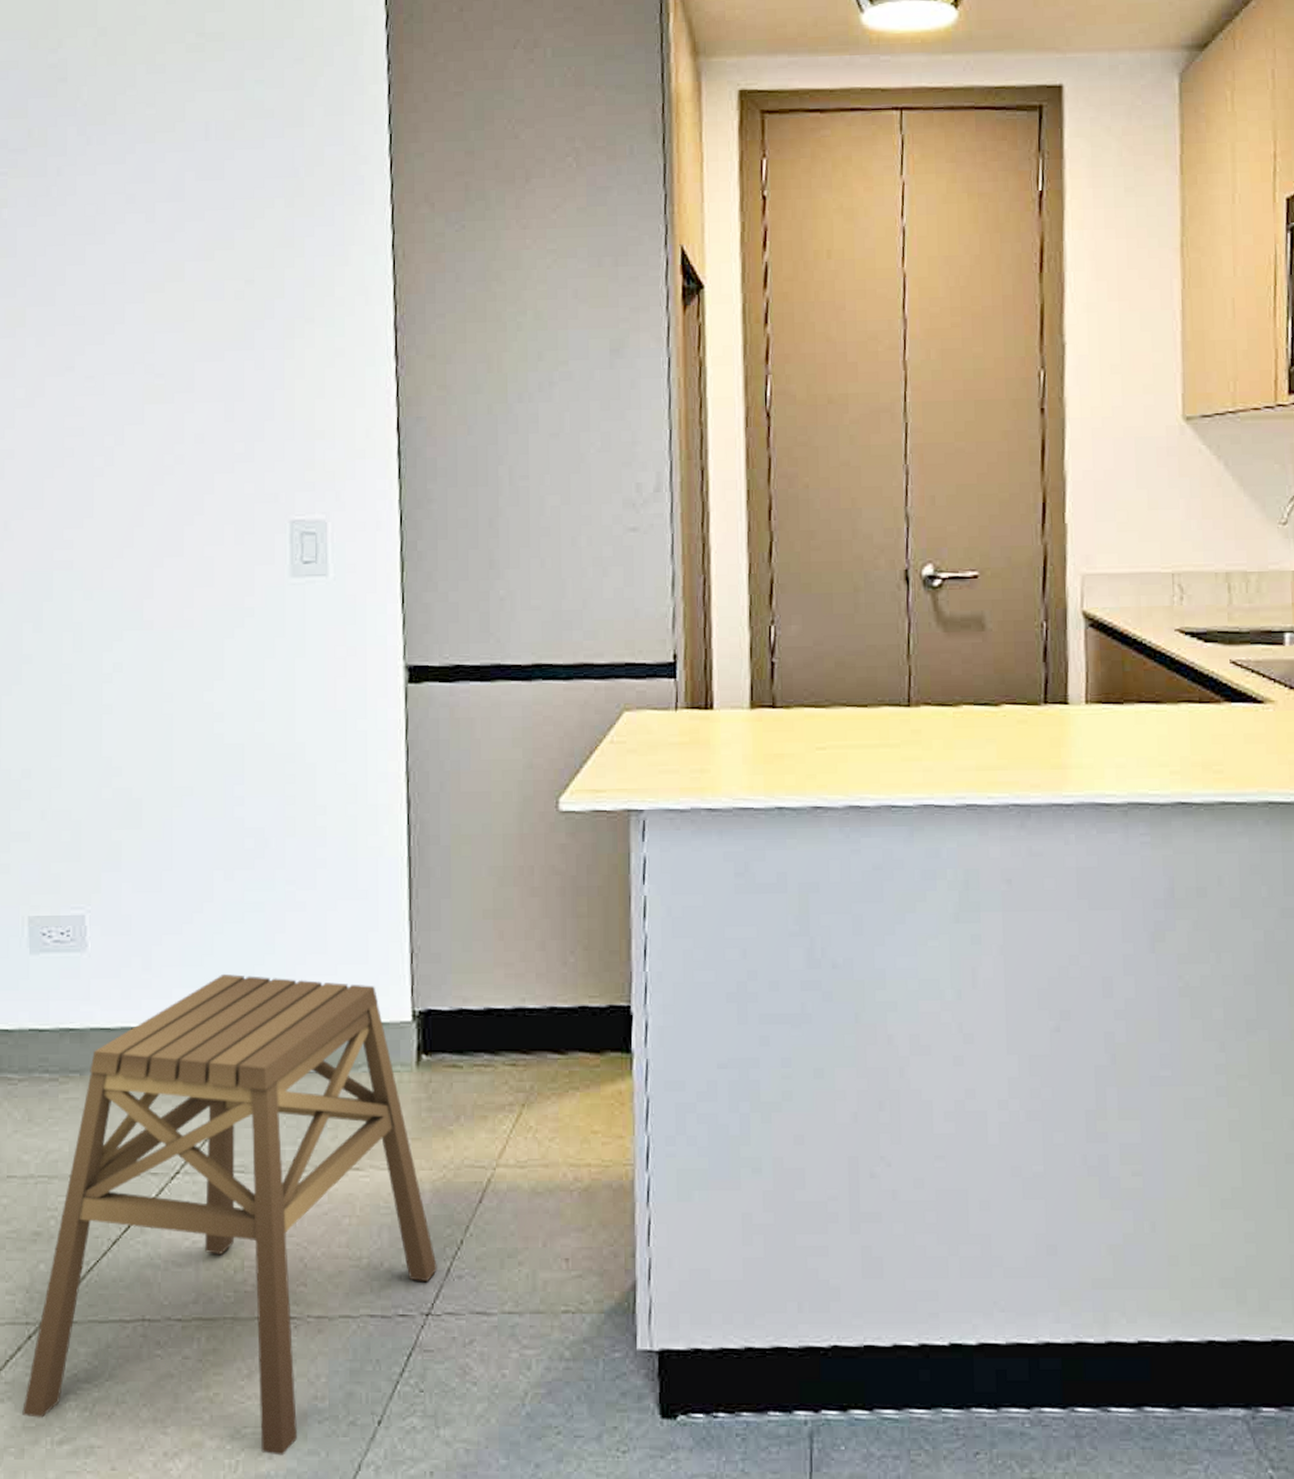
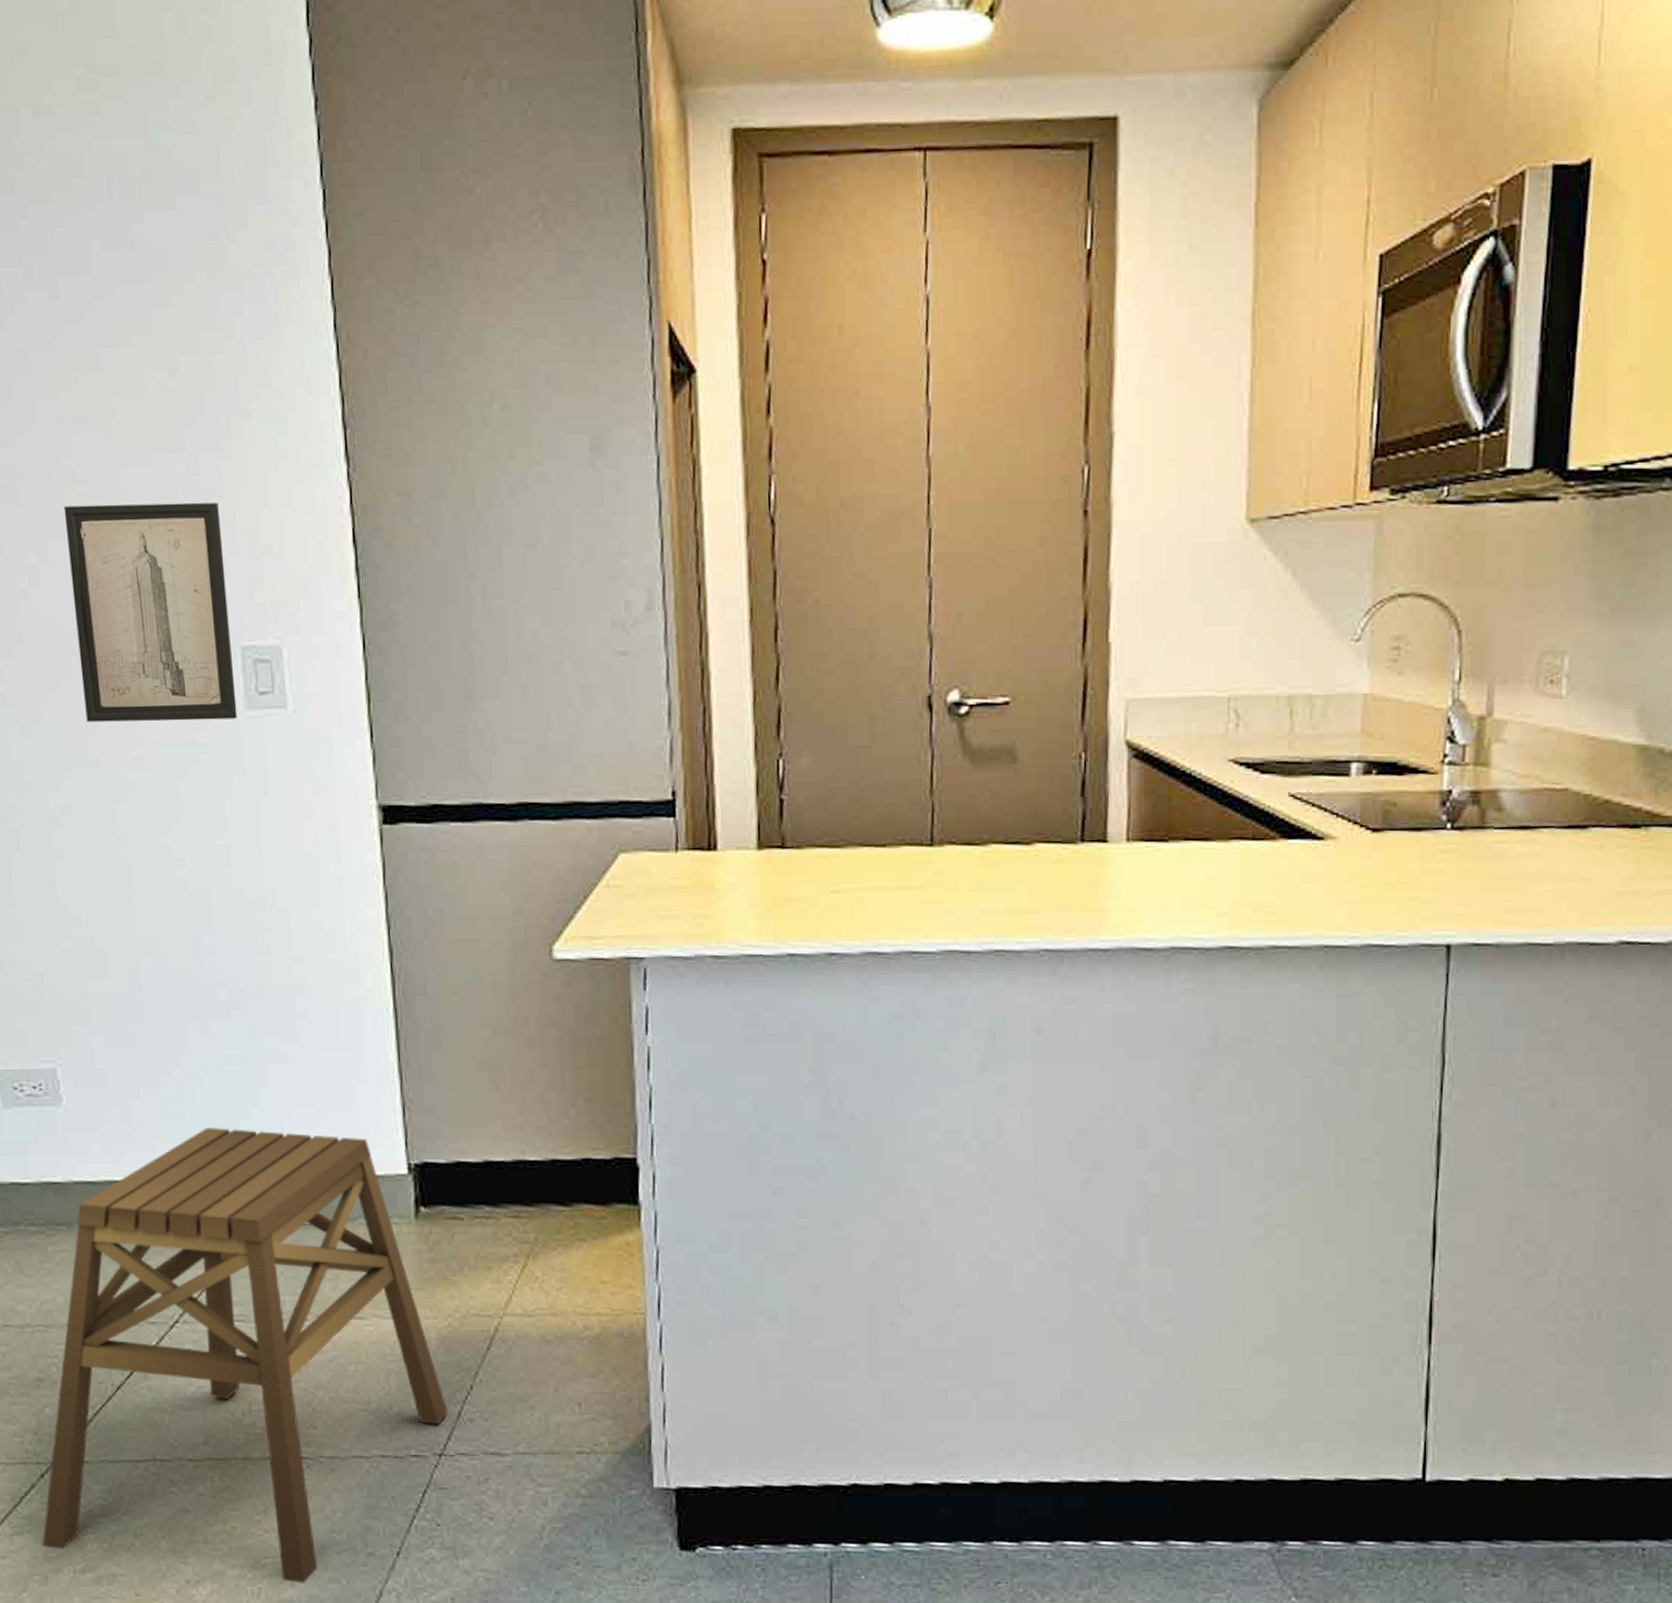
wall art: none [142,393,282,588] -> present [63,502,238,723]

